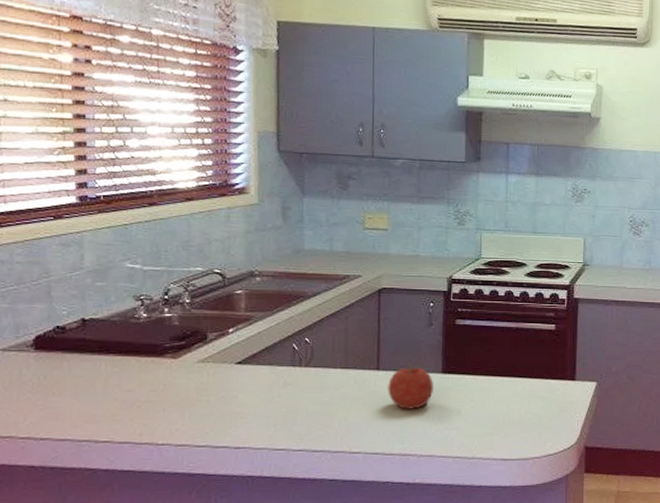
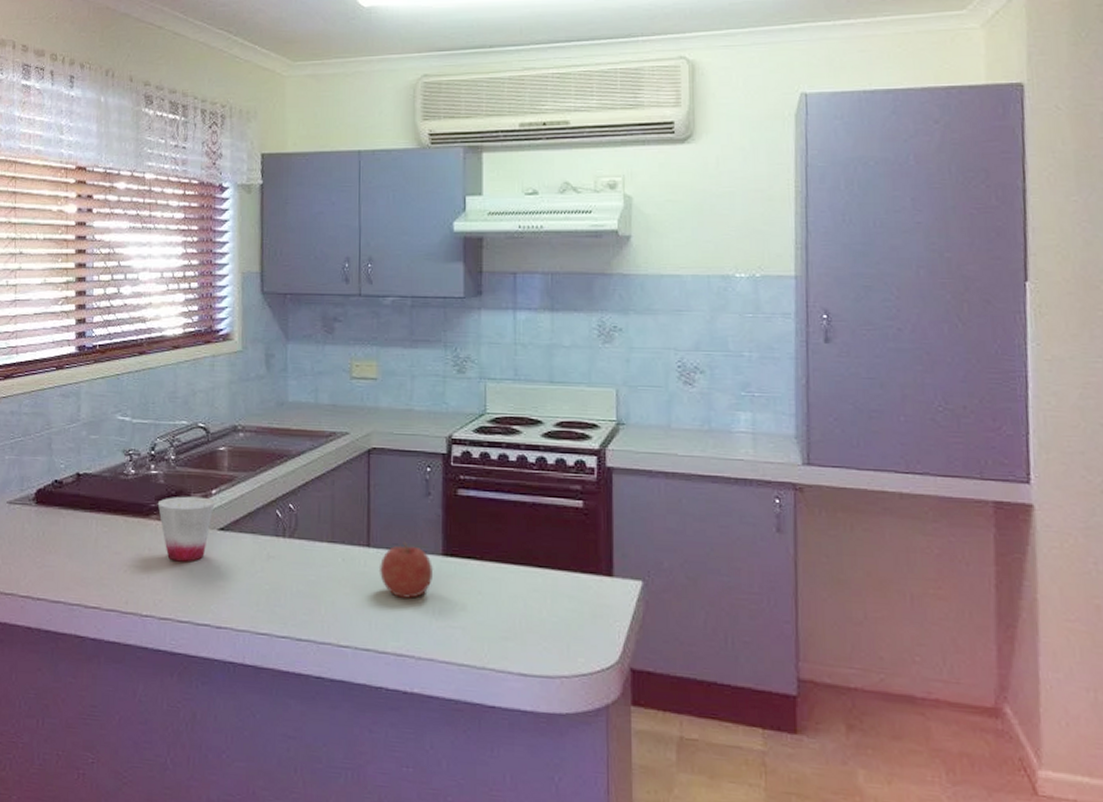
cup: none [172,335,232,394] -> present [157,496,215,562]

